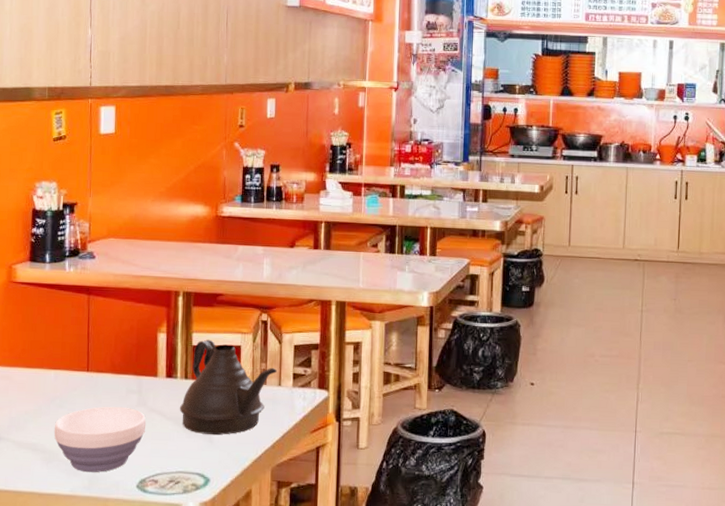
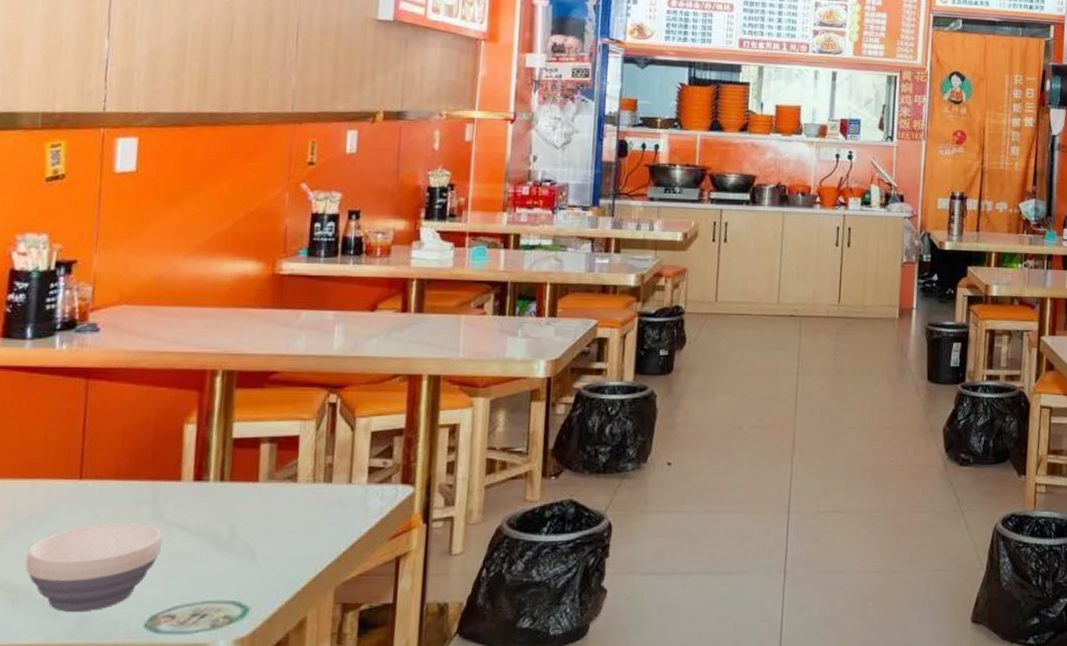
teapot: present [179,339,278,435] -> none [210,430,348,551]

